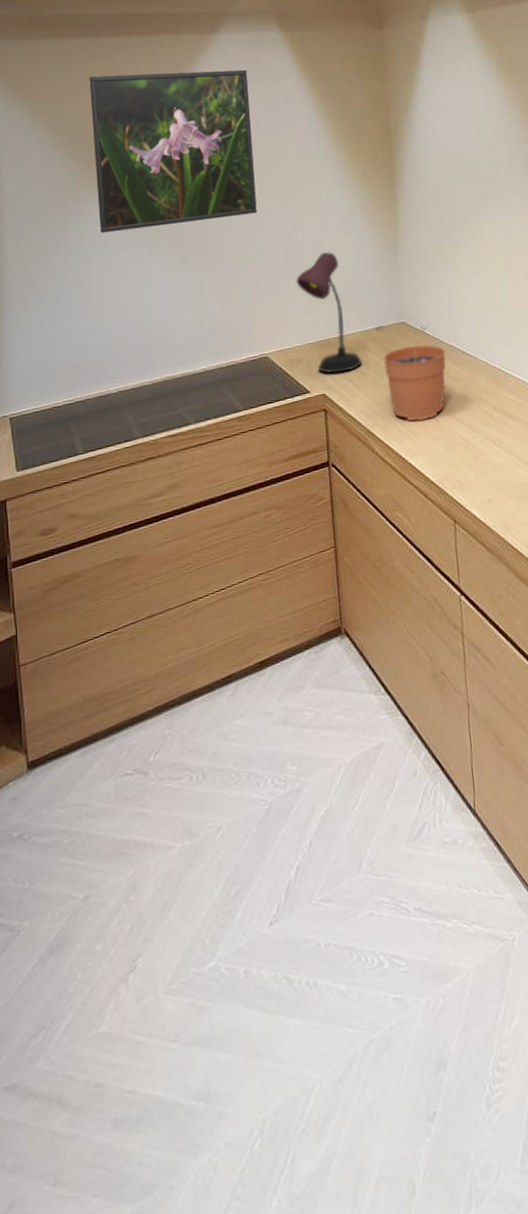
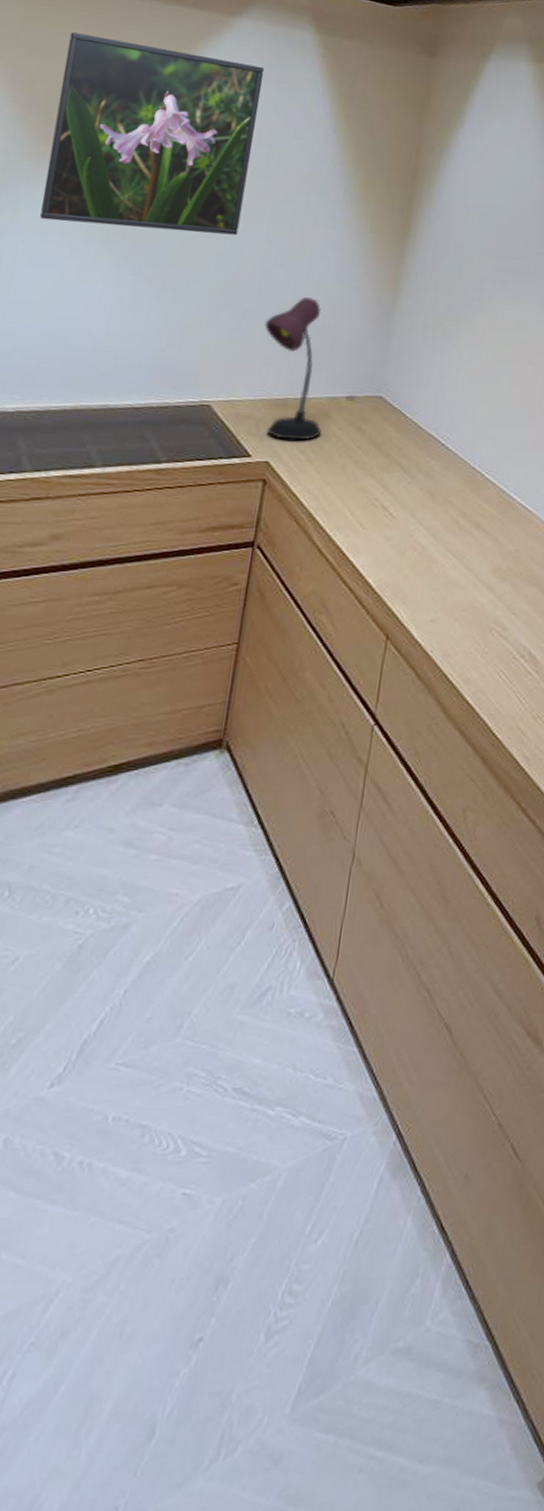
plant pot: present [383,324,446,422] -> none [344,404,423,515]

